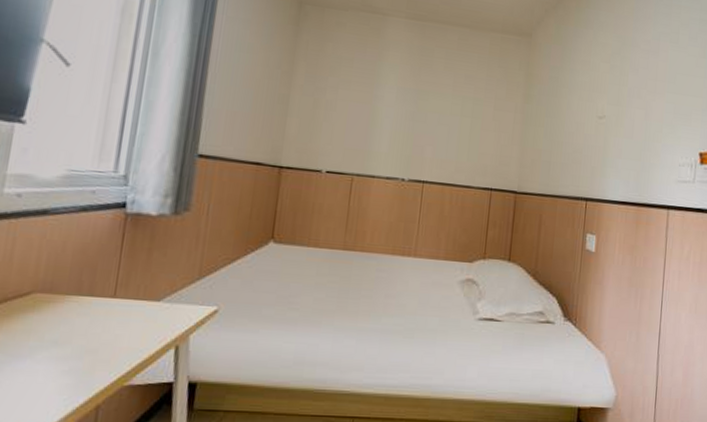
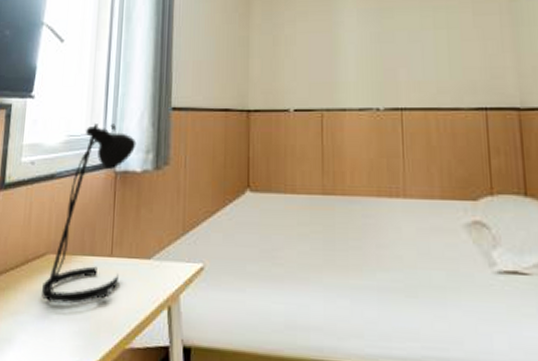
desk lamp: none [22,161,154,344] -> present [41,124,137,304]

